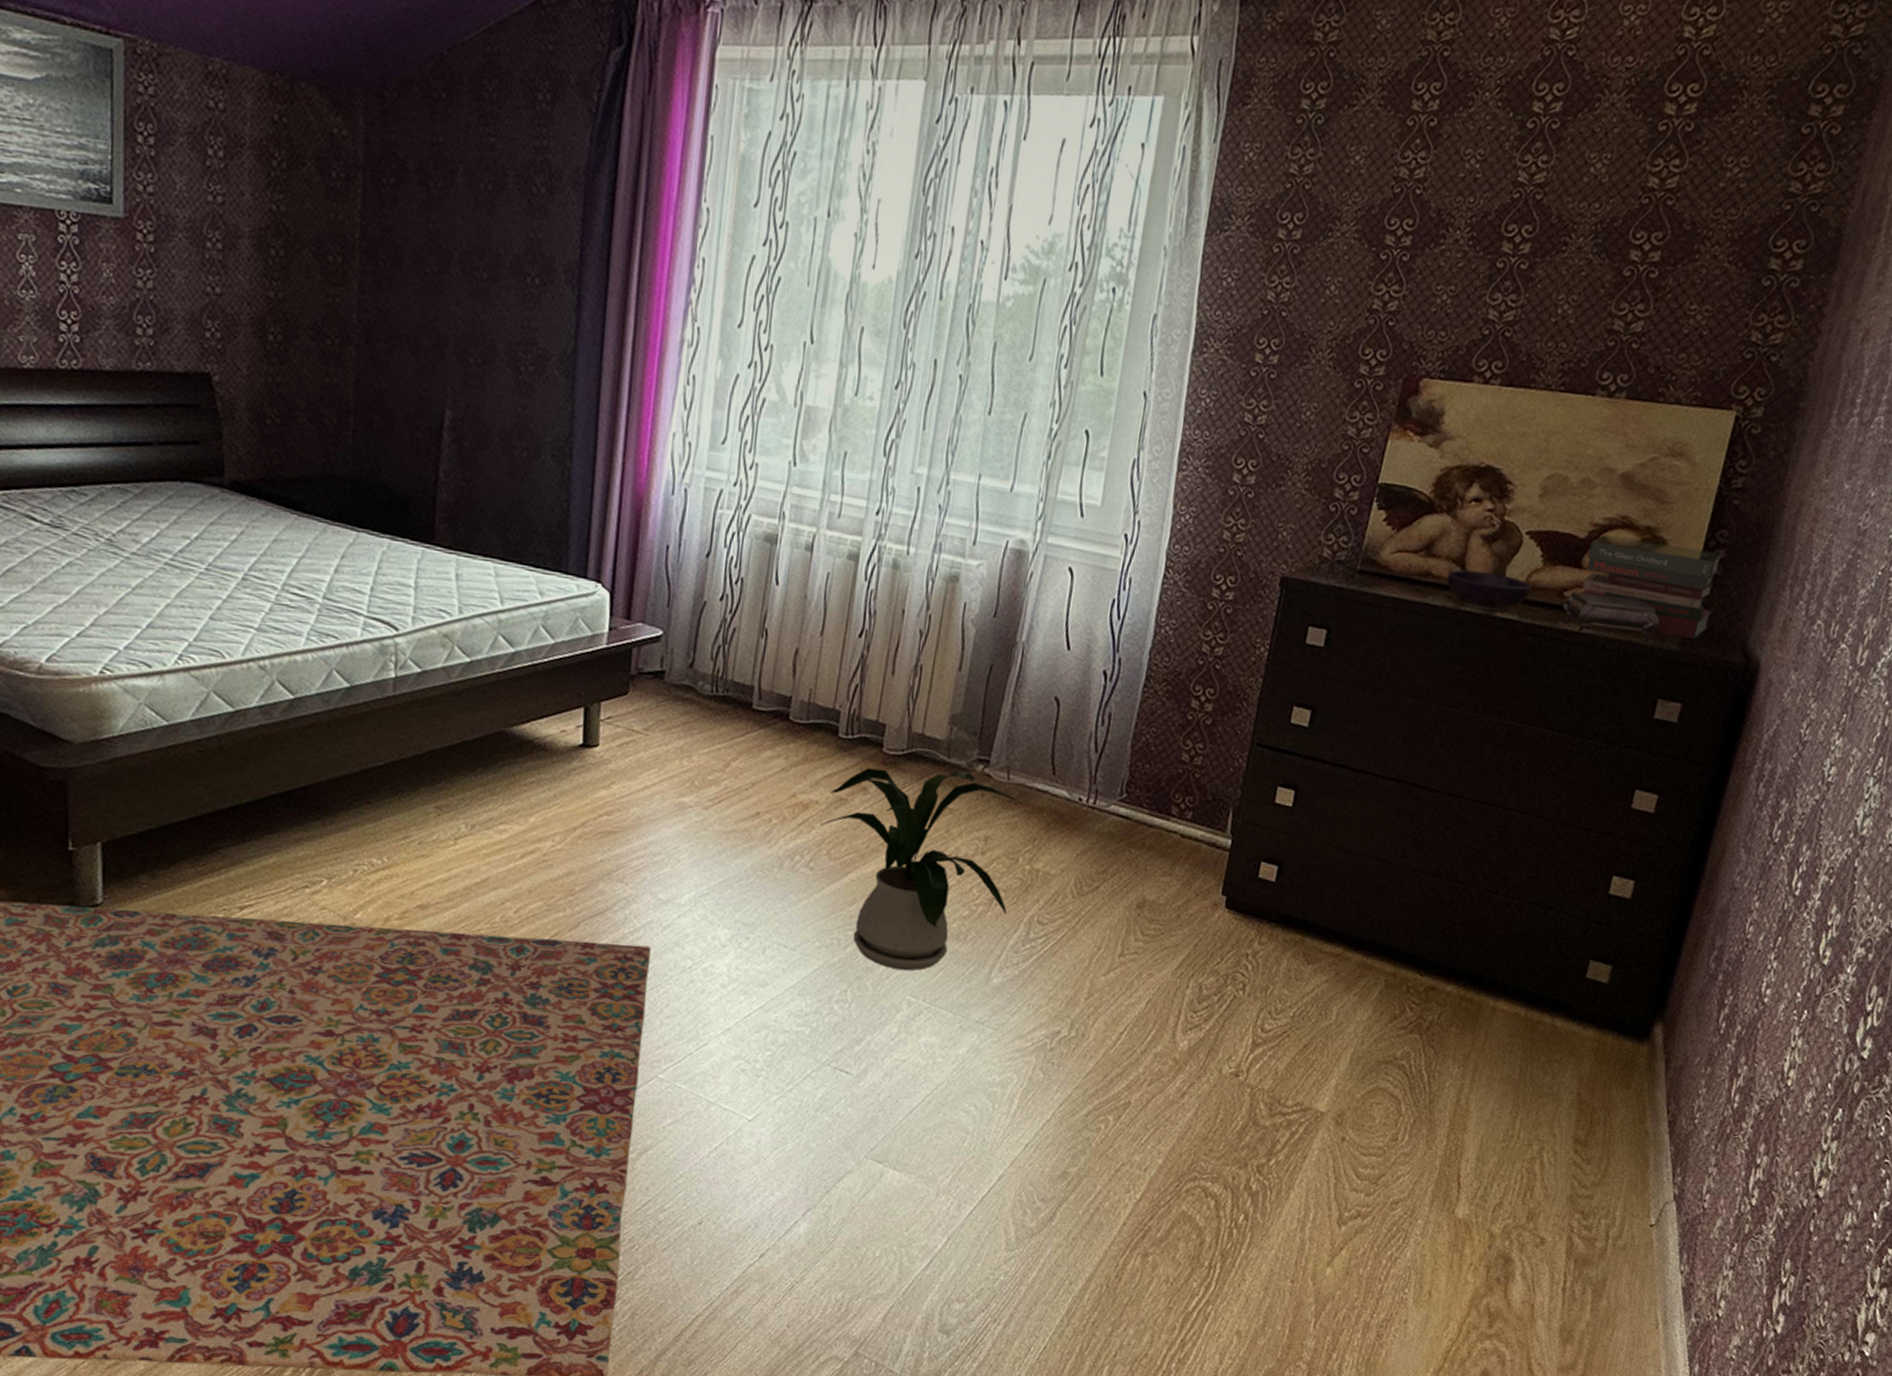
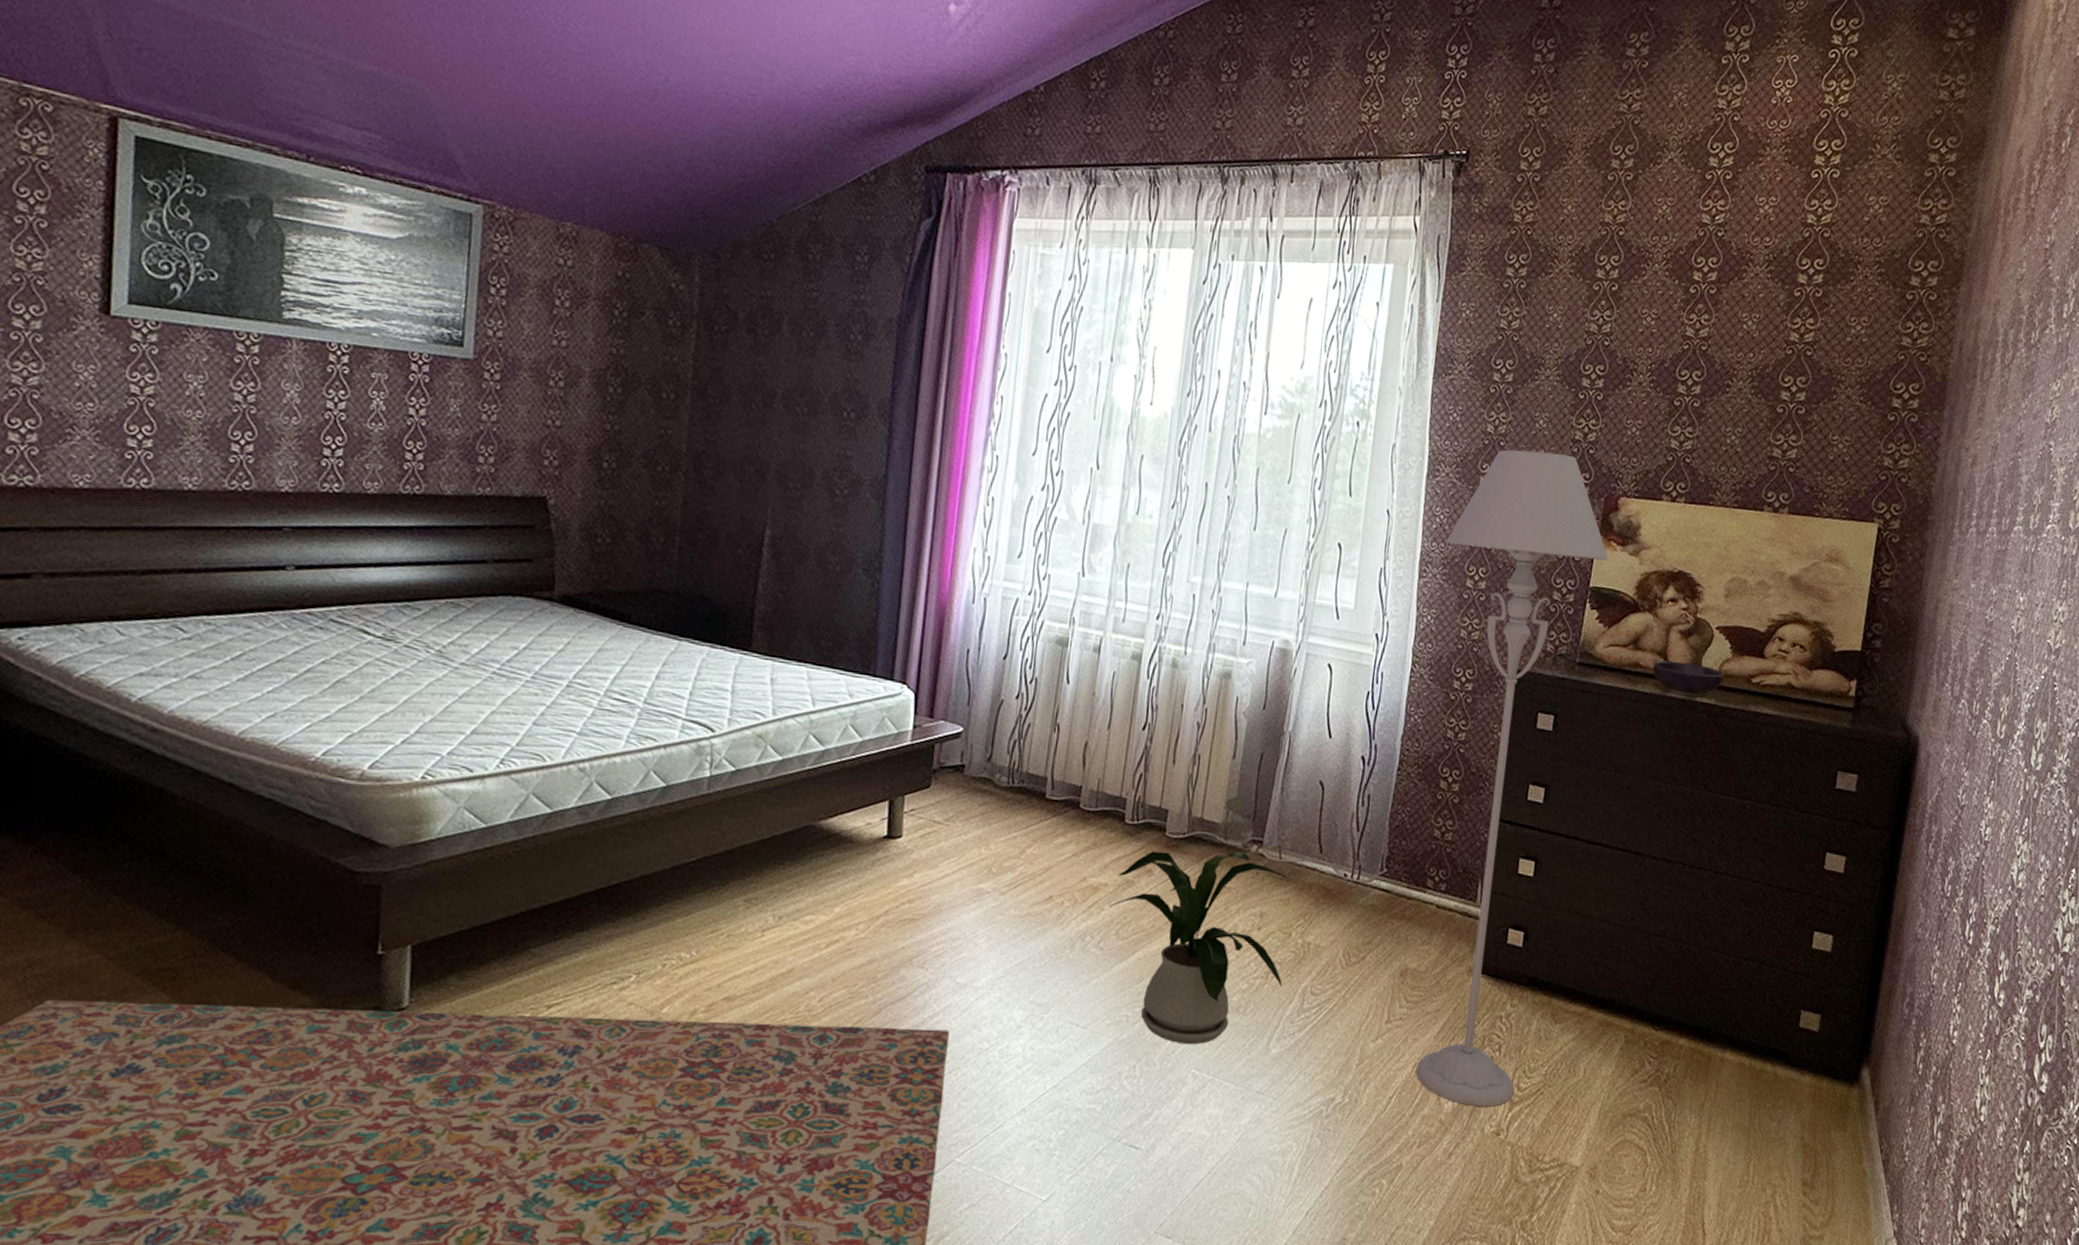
floor lamp: none [1150,321,1403,1048] -> present [1416,449,1609,1108]
jewelry box: present [1561,591,1660,640] -> none [1750,678,1833,720]
books: present [1581,534,1723,639] -> none [1766,628,1879,718]

